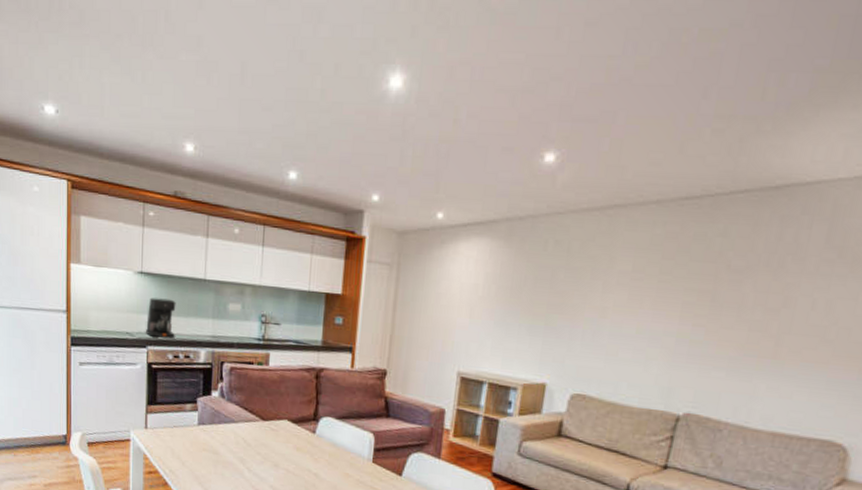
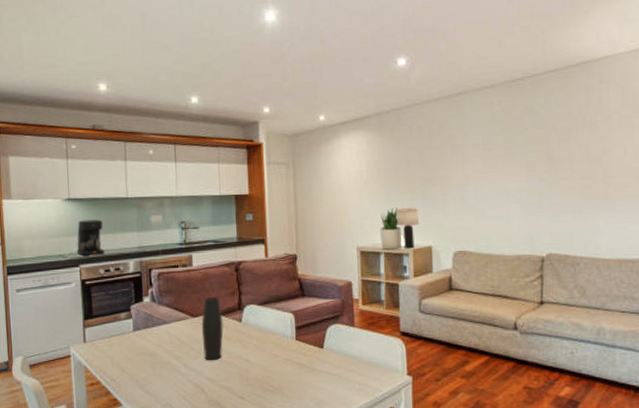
vase: none [270,401,296,469] -> present [201,296,224,360]
planter: none [486,333,514,382] -> present [380,207,403,250]
table lamp: none [509,335,537,383] -> present [396,208,420,249]

